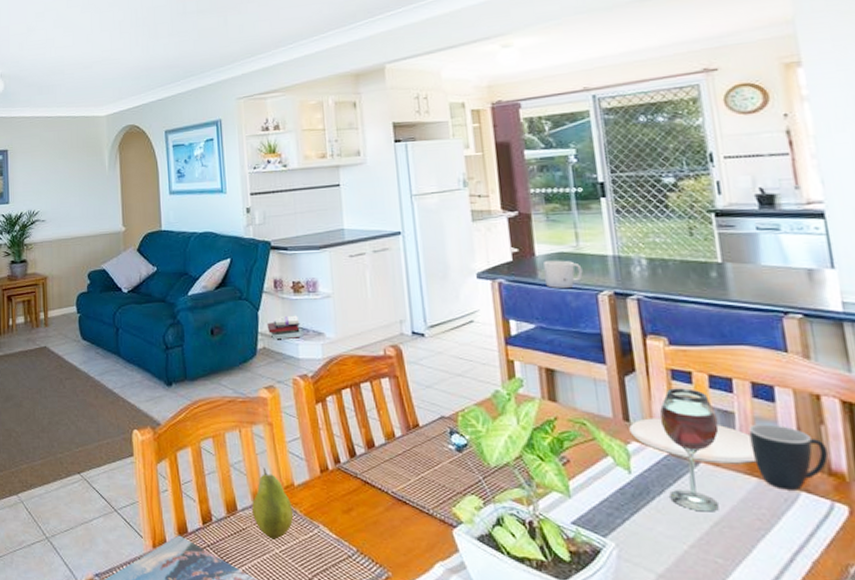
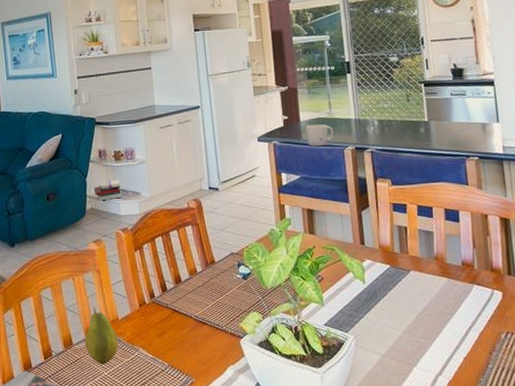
plate: present [629,418,757,464] -> none [364,240,447,271]
wineglass: present [659,388,719,512] -> none [384,216,423,306]
mug: present [748,424,829,490] -> none [442,238,492,285]

